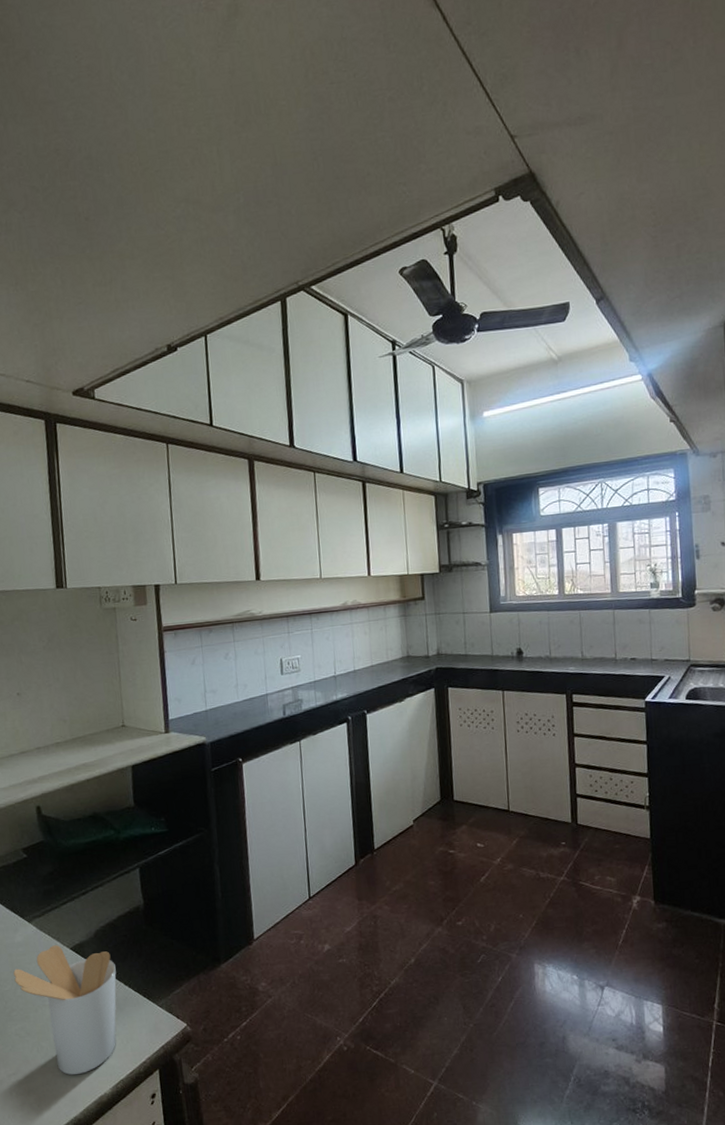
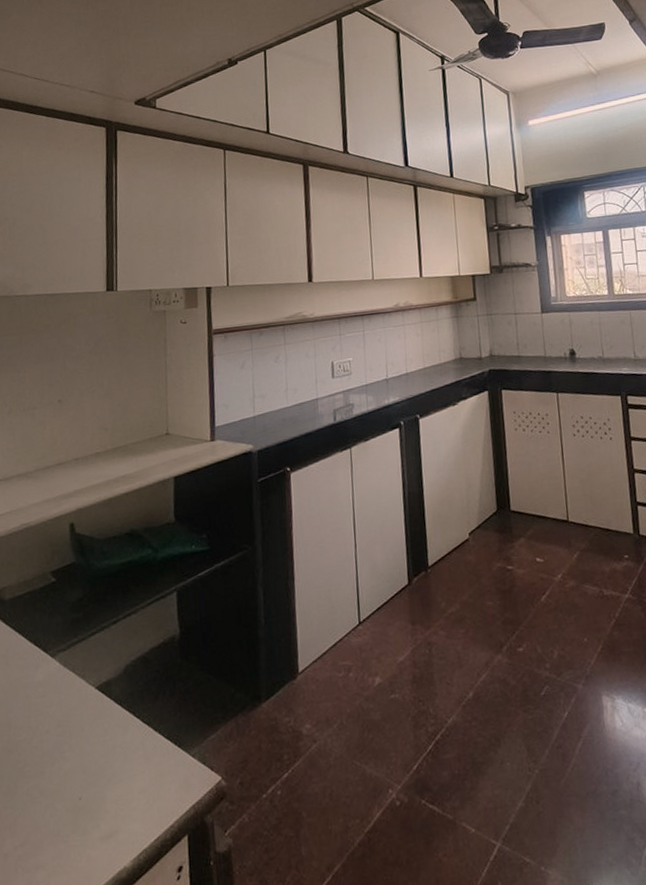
utensil holder: present [13,945,117,1075] -> none [31,684,146,845]

